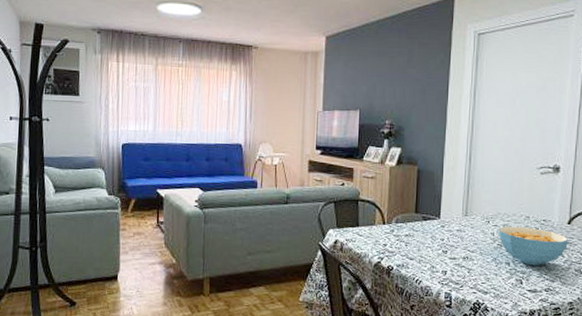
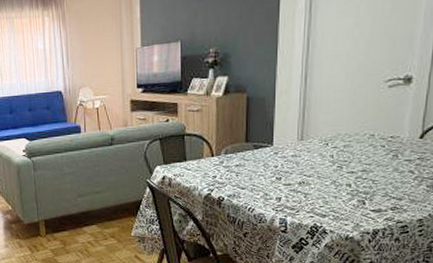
cereal bowl: present [498,226,569,266] -> none [338,145,421,185]

